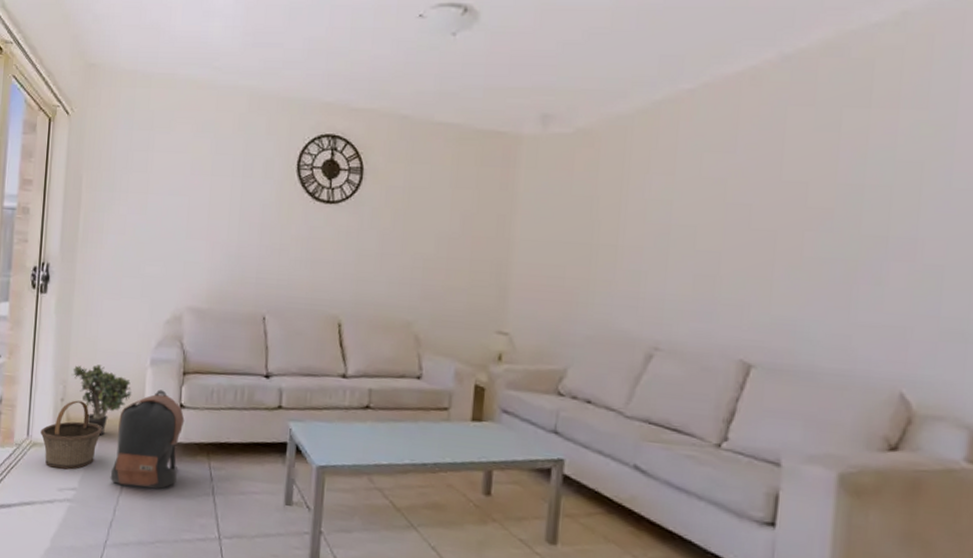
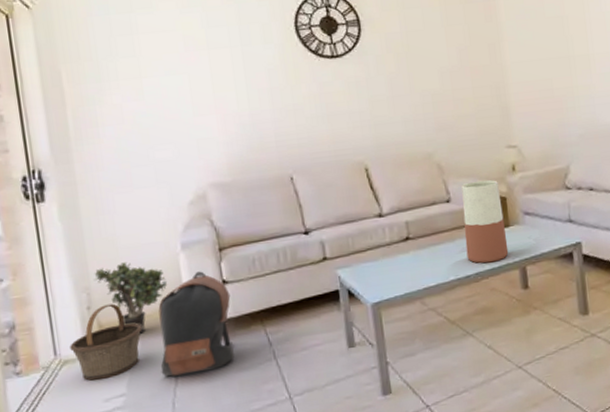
vase: none [427,361,479,457] -> present [461,180,509,264]

